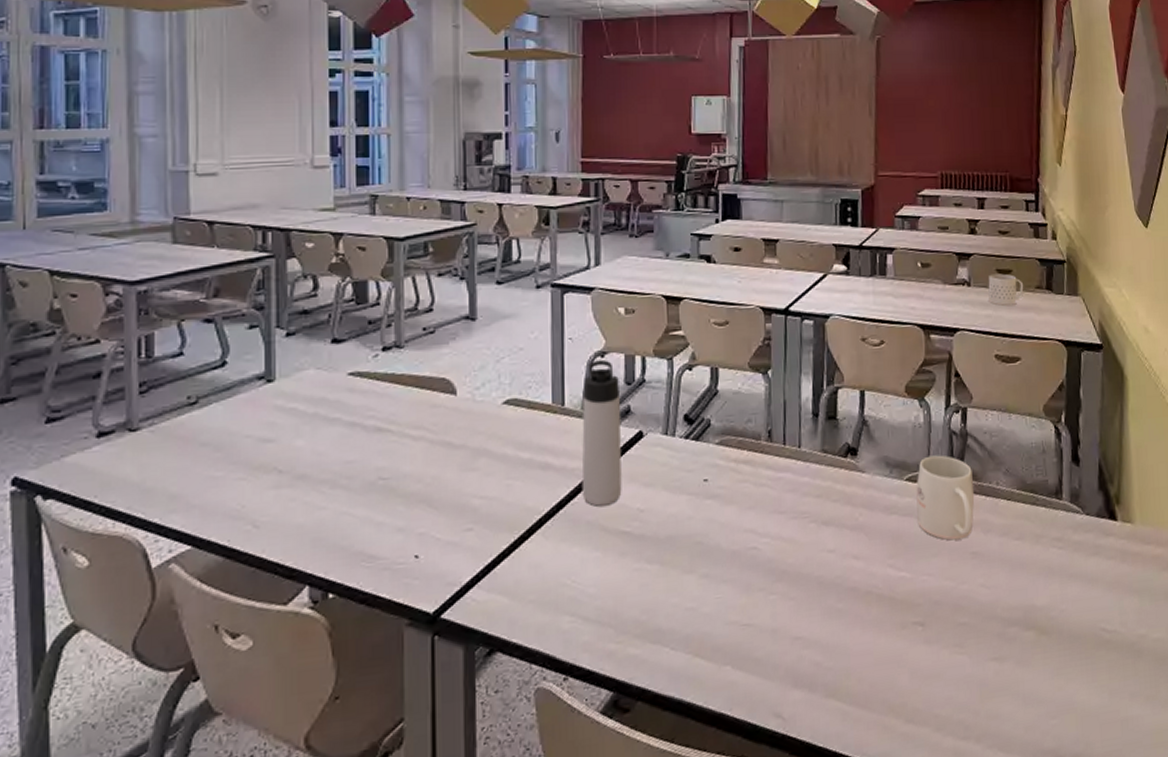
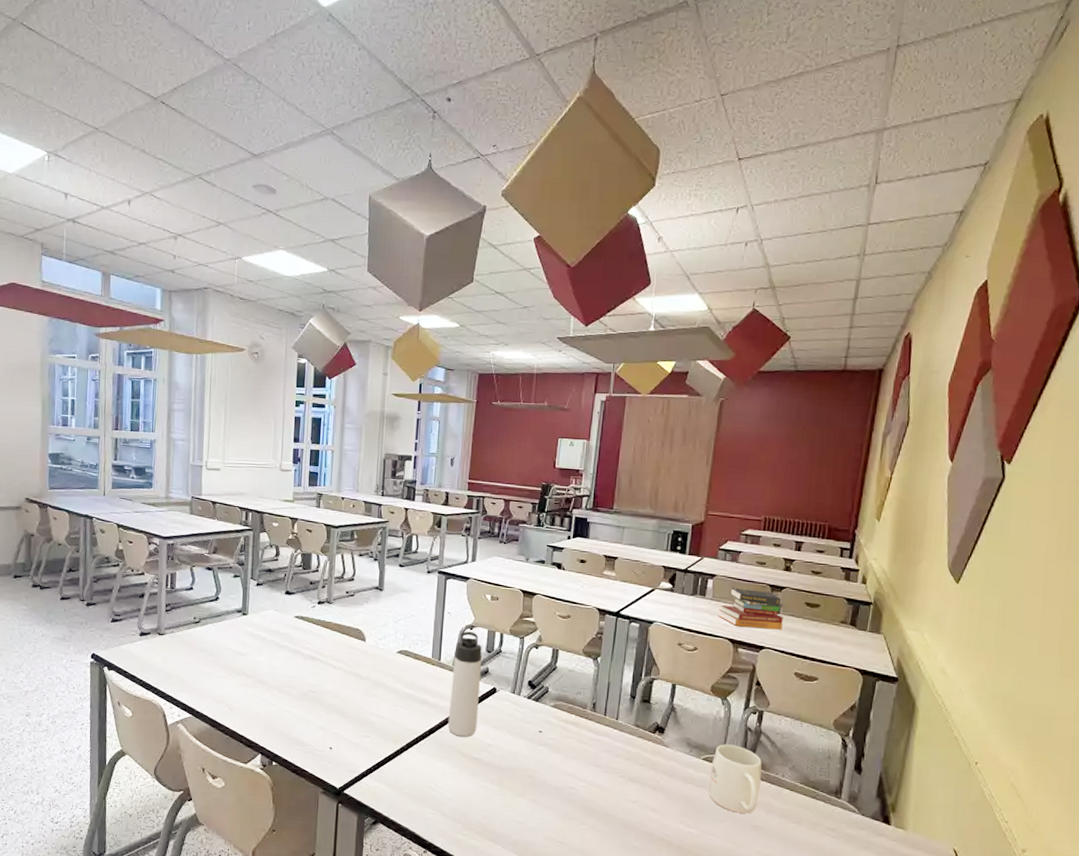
books: none [902,261,976,308] -> present [718,588,783,630]
mug: present [988,273,1024,307] -> none [795,606,830,635]

